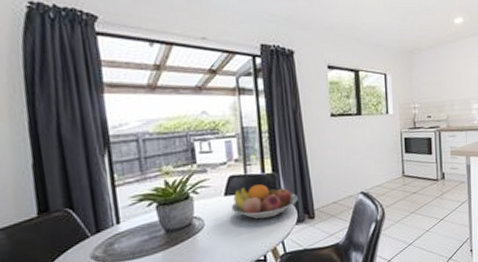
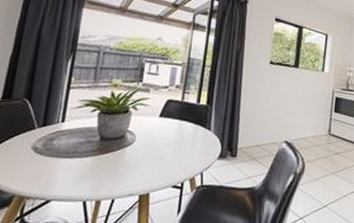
fruit bowl: present [231,184,298,220] -> none [162,112,225,148]

